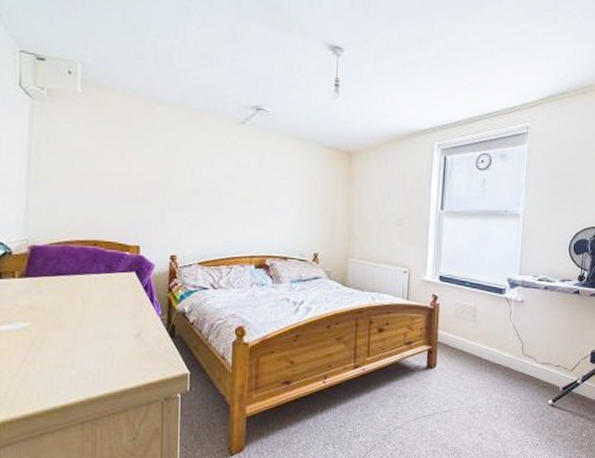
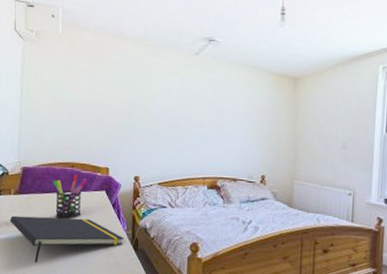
notepad: none [13,302,158,357] -> present [10,215,124,263]
pen holder: none [69,254,114,304] -> present [52,174,88,219]

